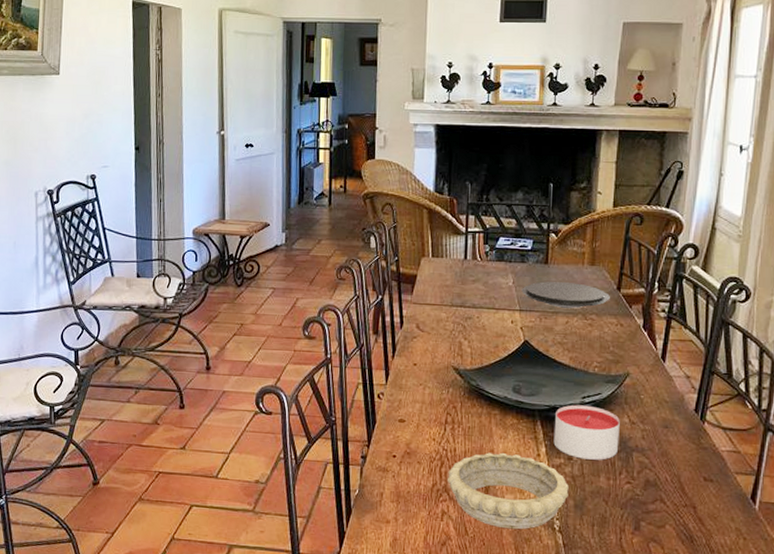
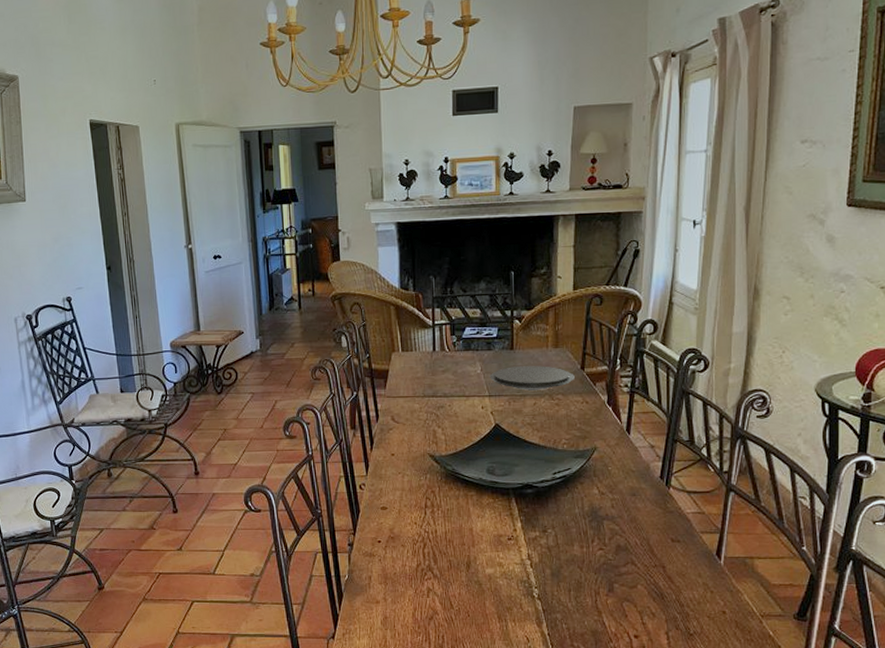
decorative bowl: present [448,452,569,530] -> none [431,530,545,600]
candle: present [553,404,620,460] -> none [528,480,590,531]

